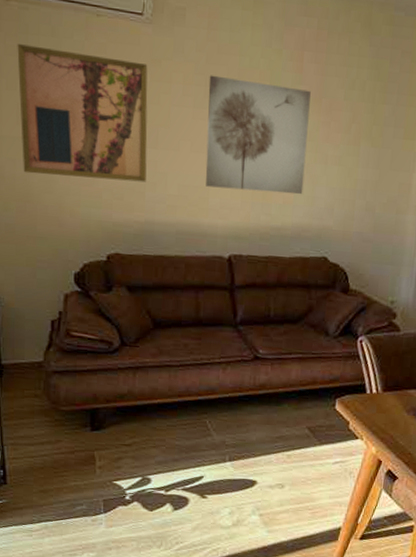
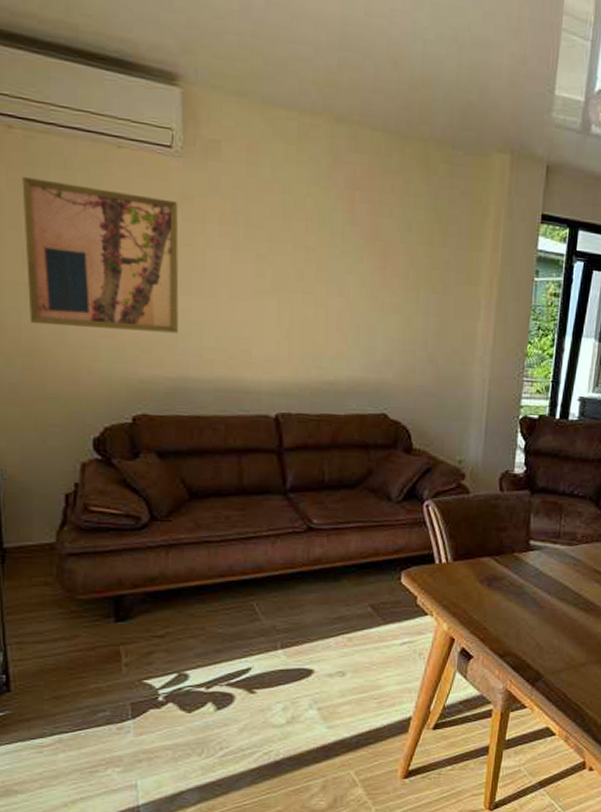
wall art: present [205,75,311,195] -> none [247,214,364,346]

